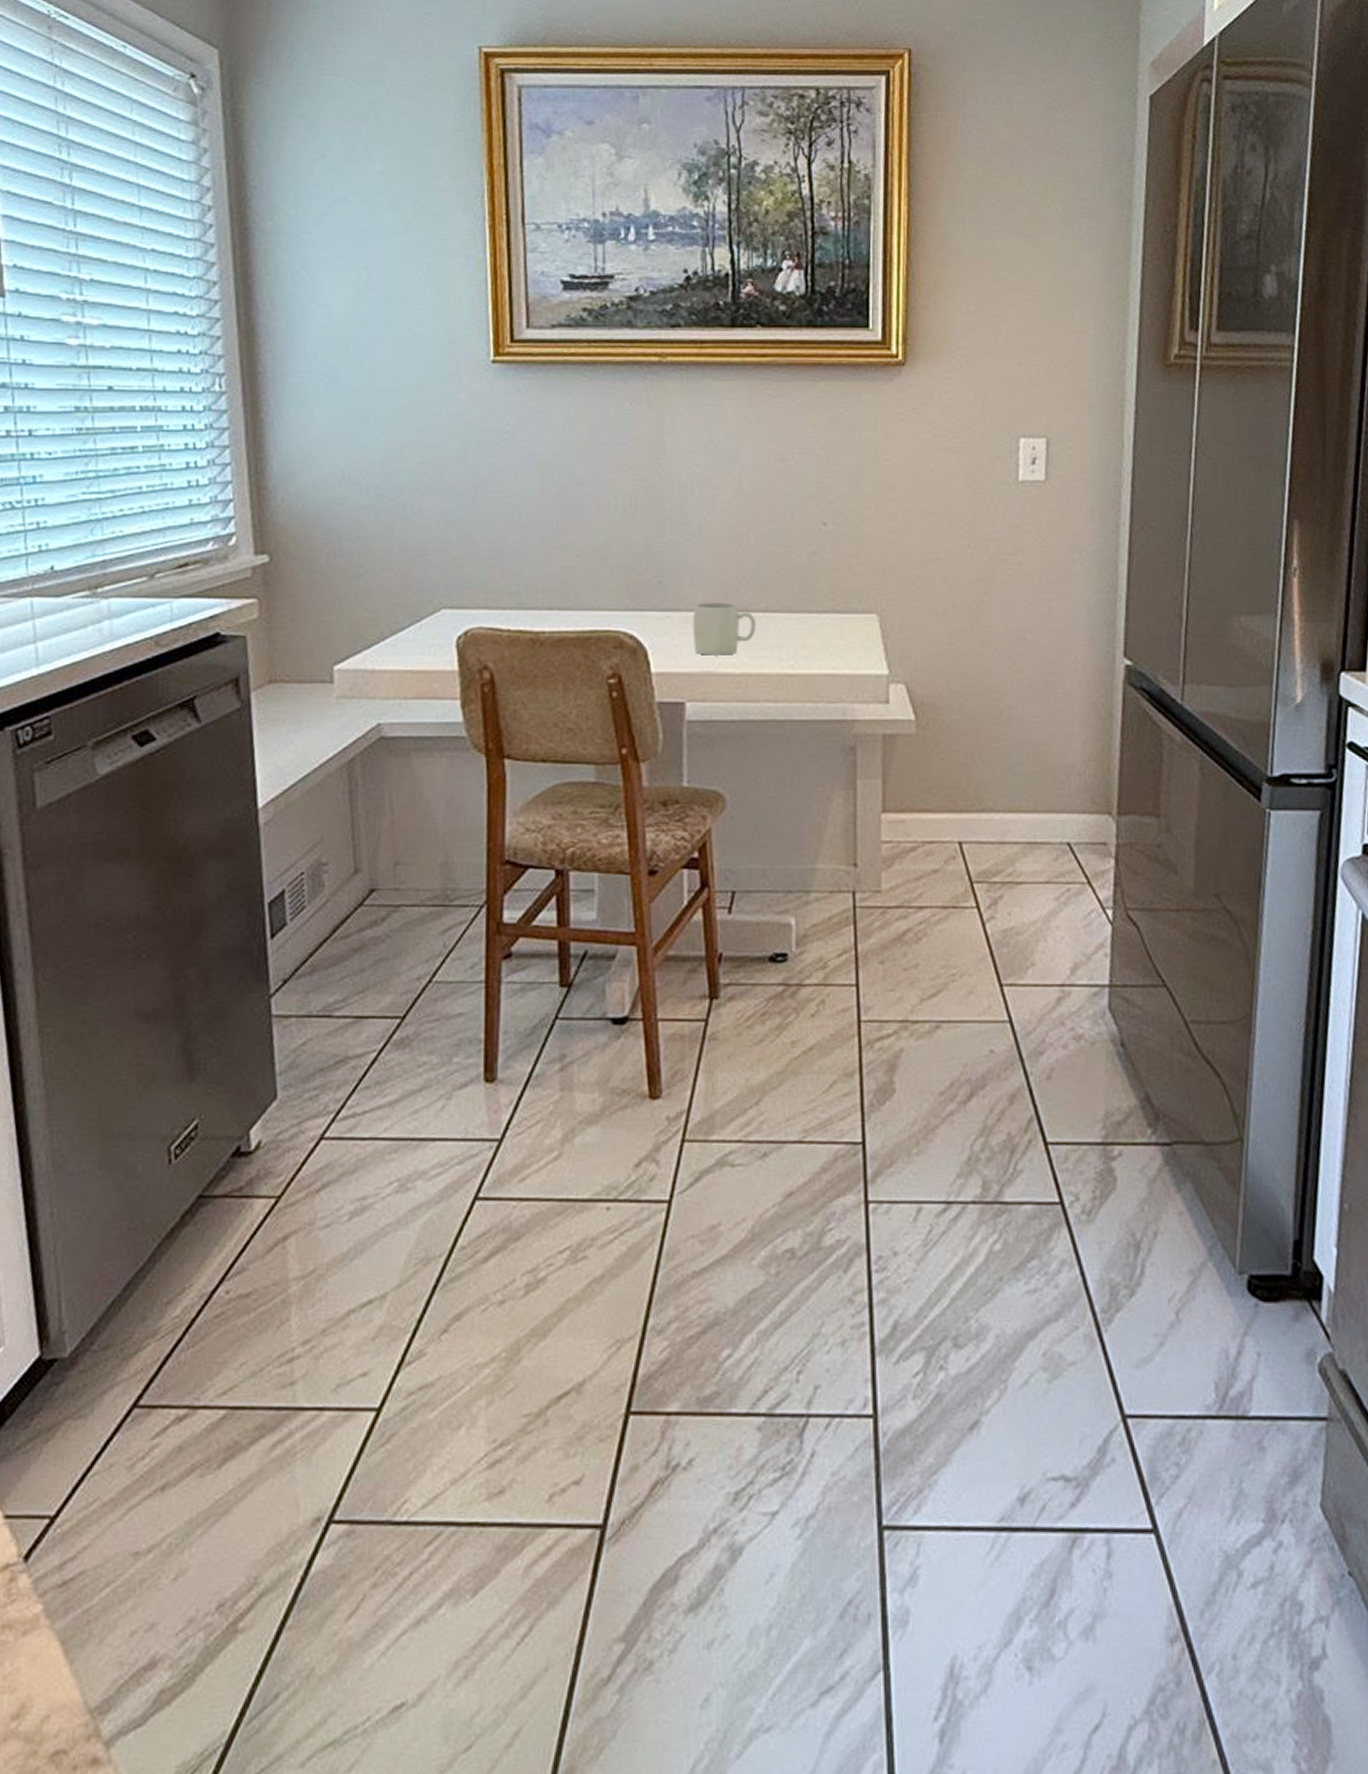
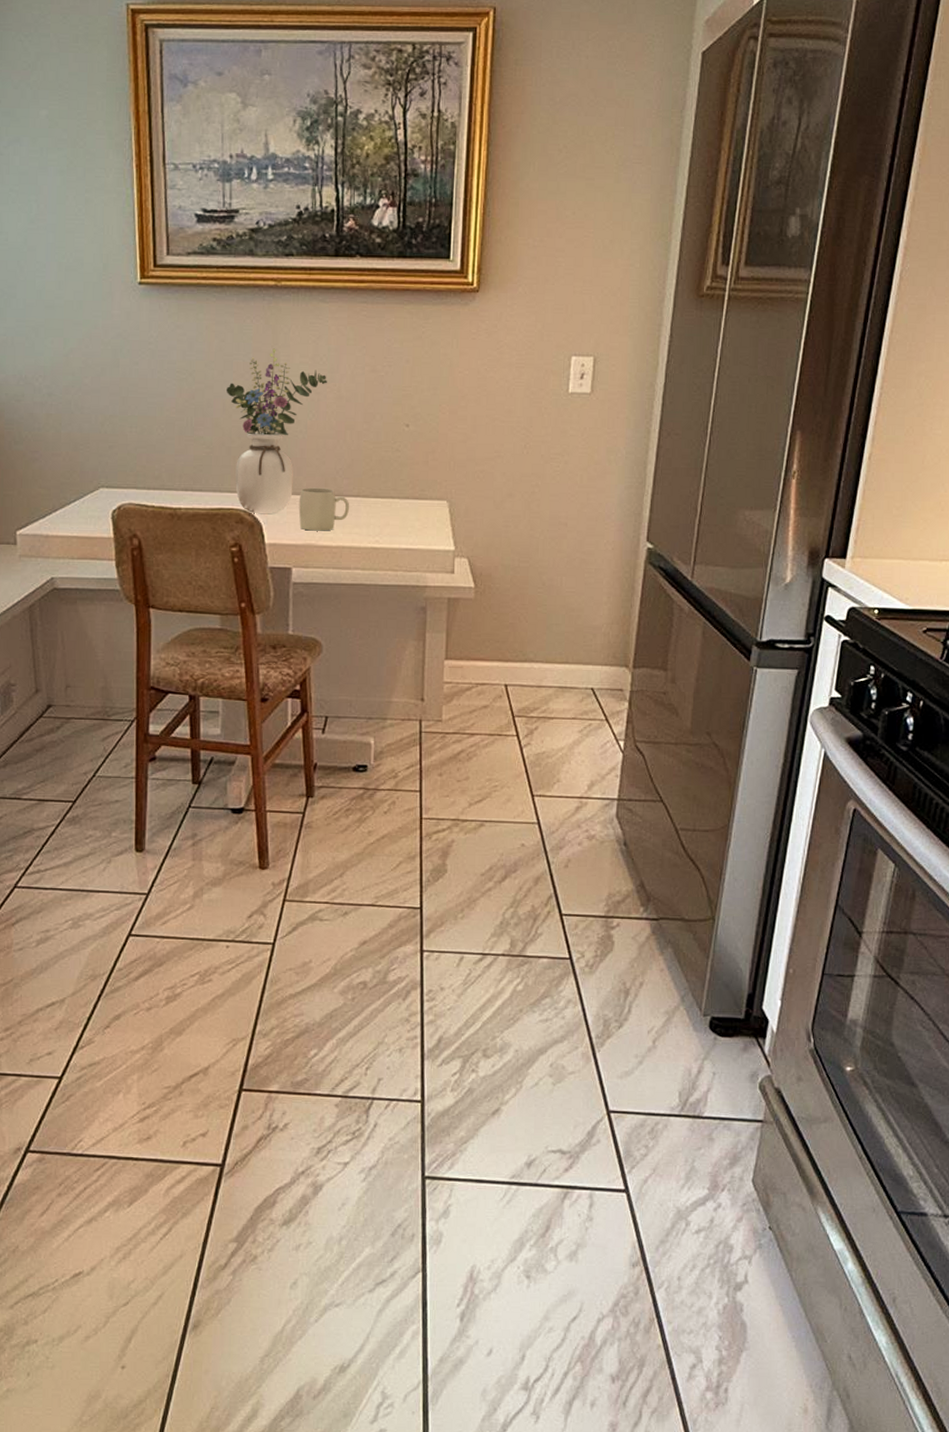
bouquet: none [601,435,725,637] -> present [227,348,327,515]

